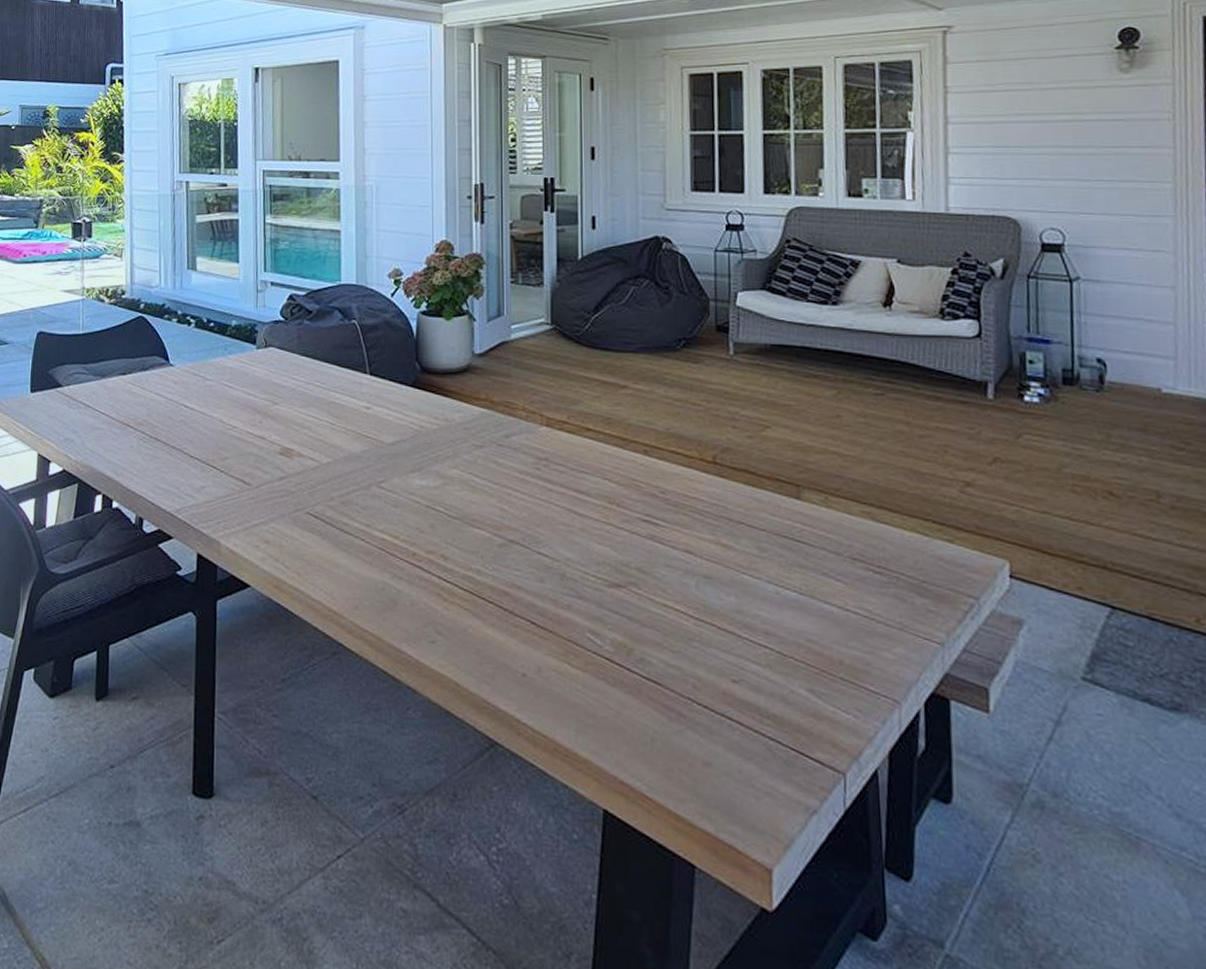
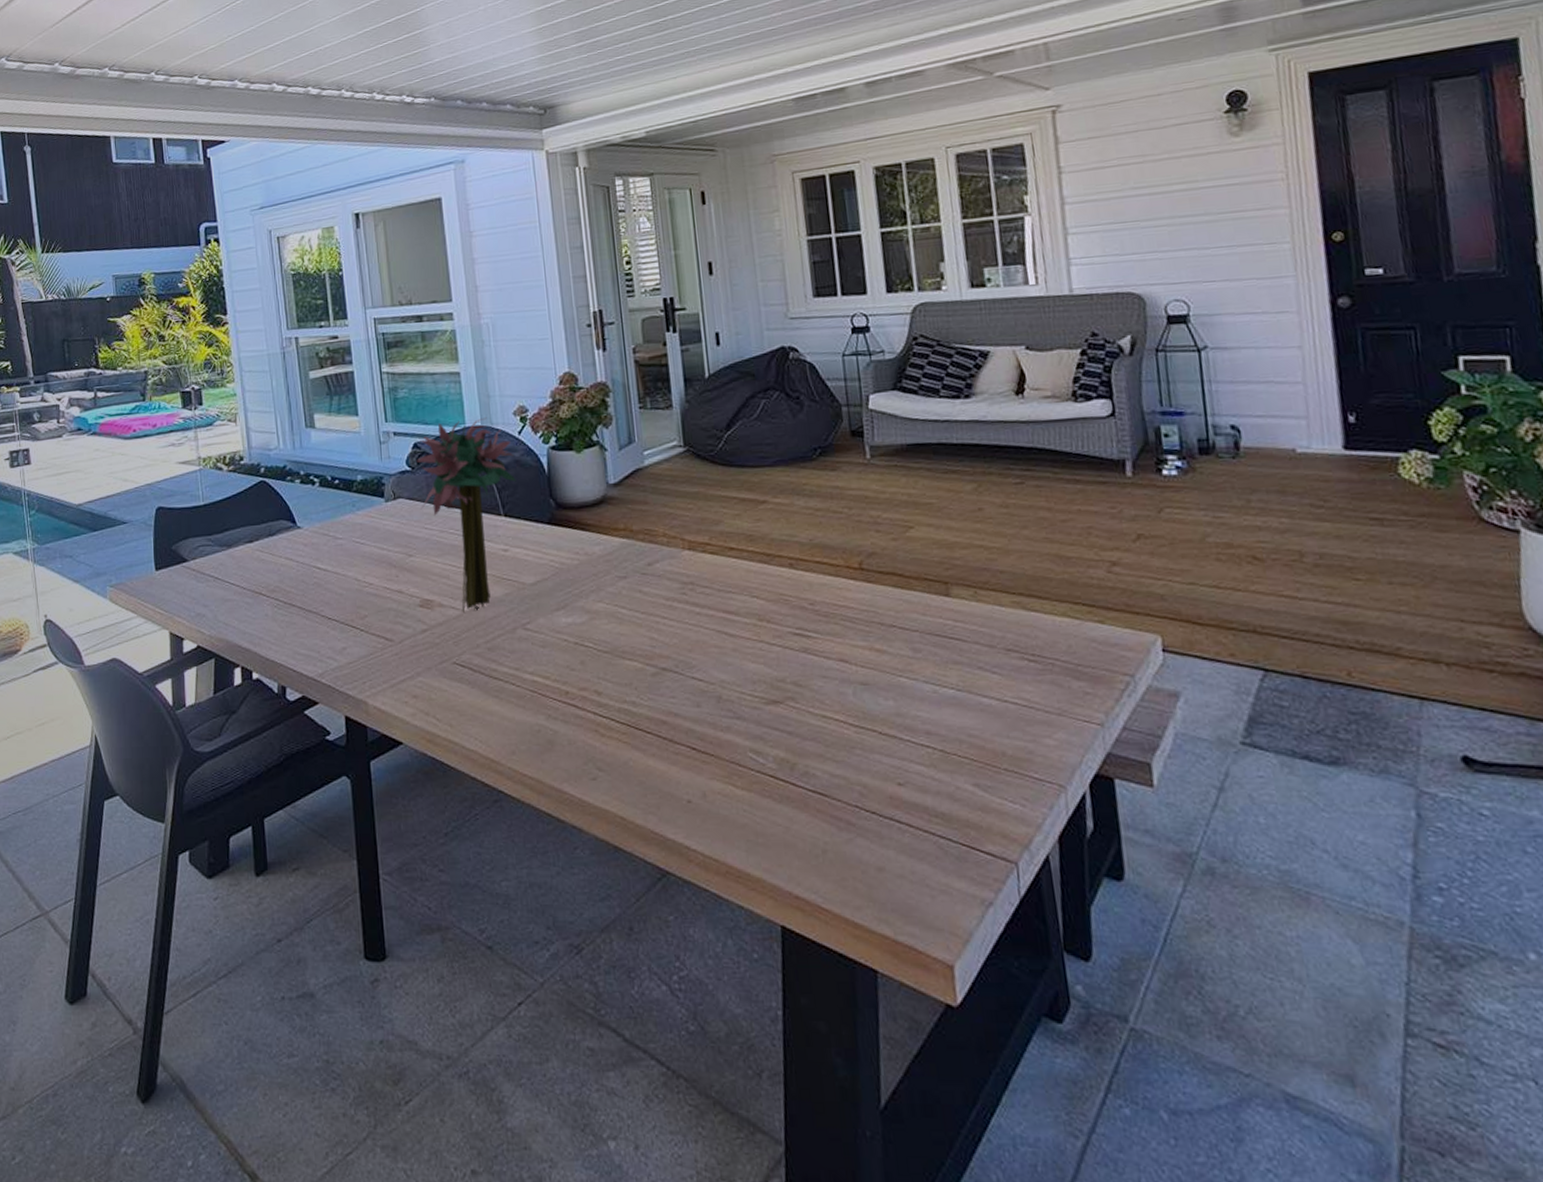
flower bouquet: none [290,276,385,464] -> present [416,417,516,612]

